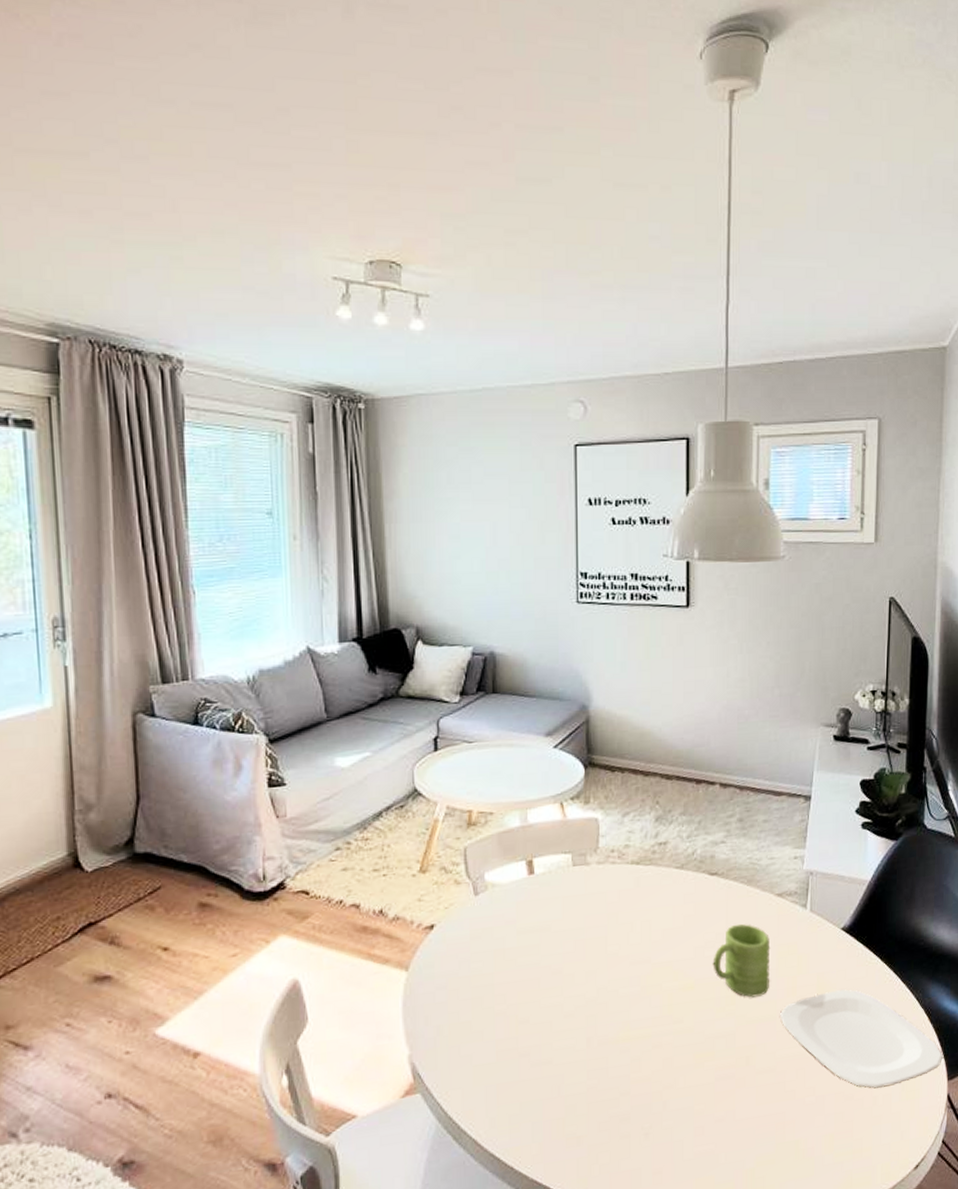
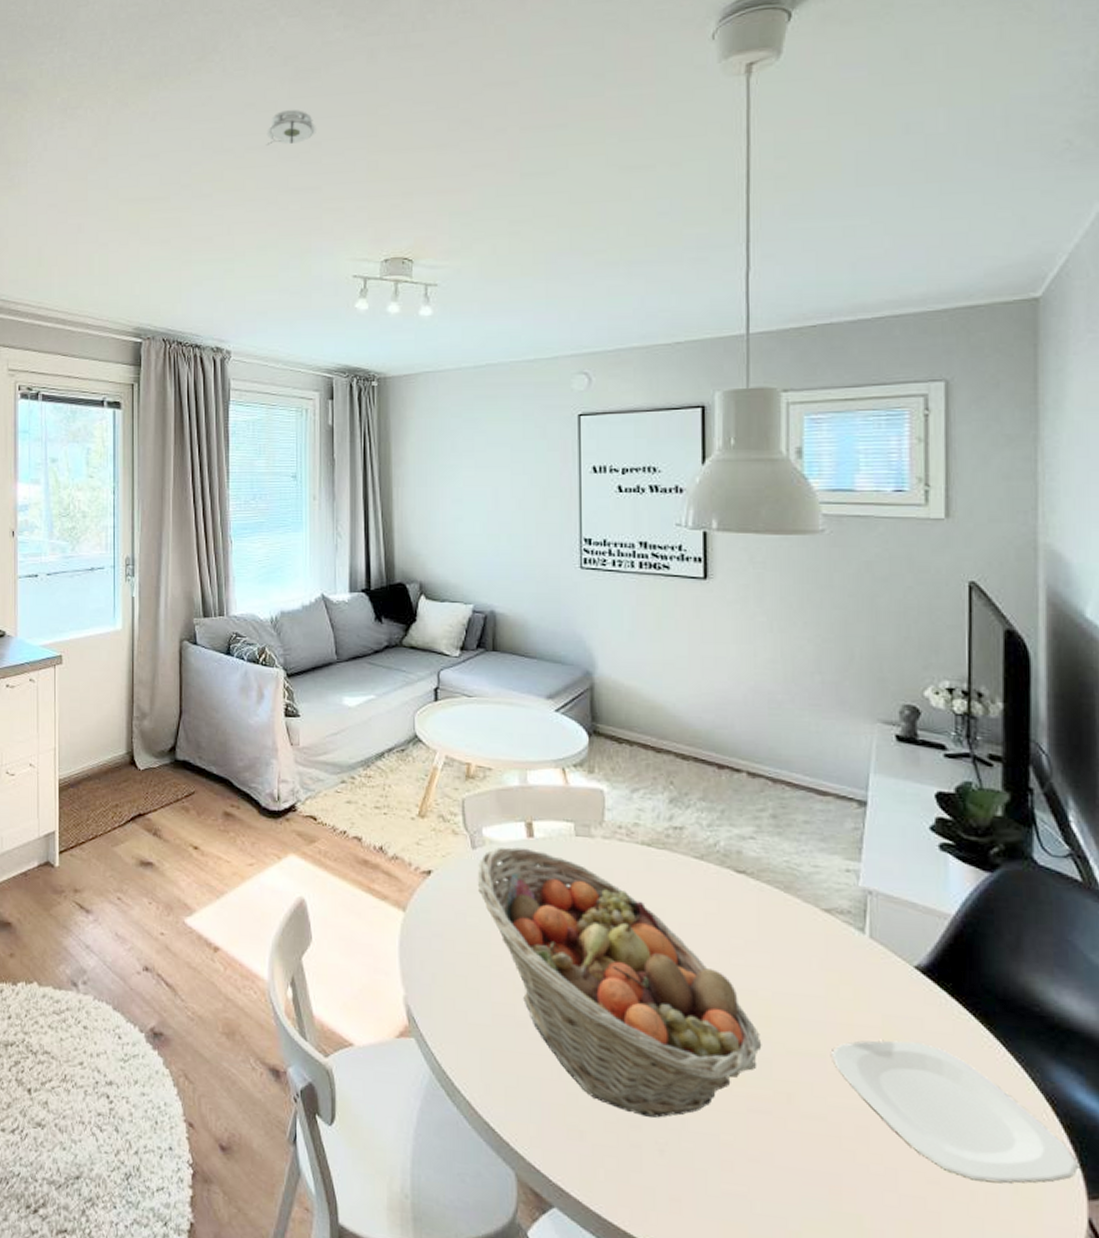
smoke detector: none [217,60,284,106] -> present [265,109,317,145]
fruit basket: none [480,885,728,1109] -> present [477,847,762,1118]
mug: present [713,923,771,998] -> none [741,934,817,1026]

